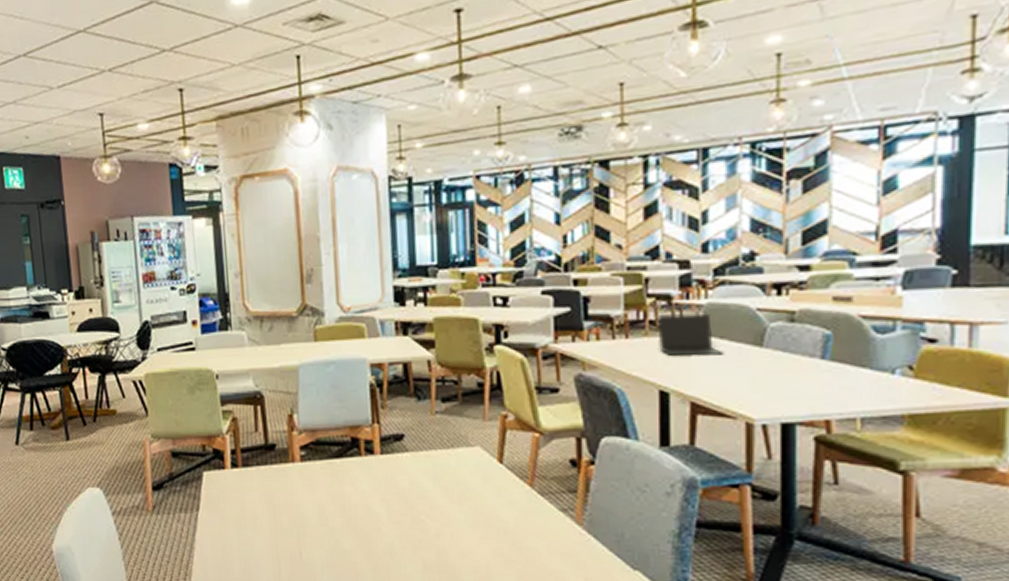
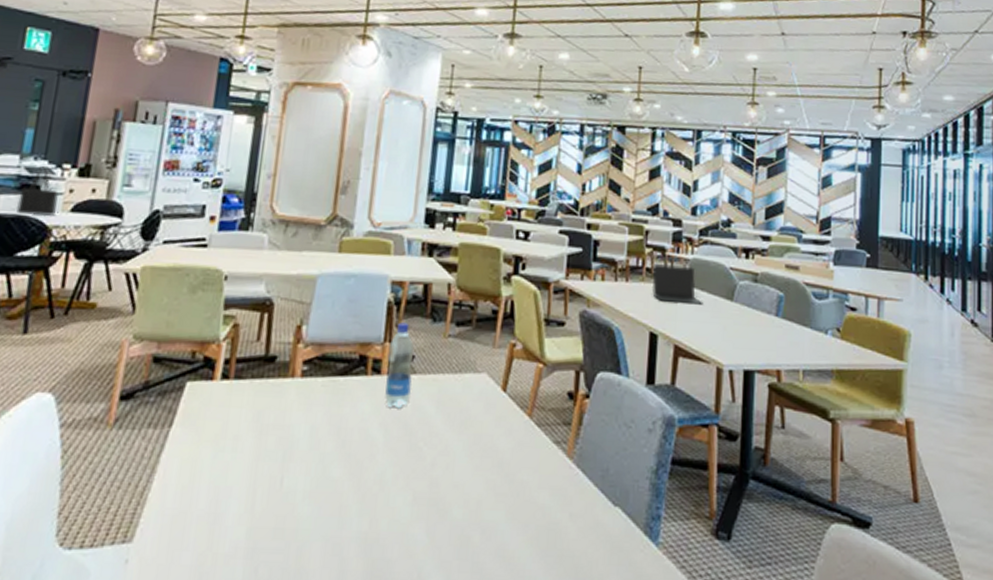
tote bag: none [34,293,66,339] -> present [16,165,59,217]
bottle: none [377,403,407,485] -> present [385,322,414,409]

